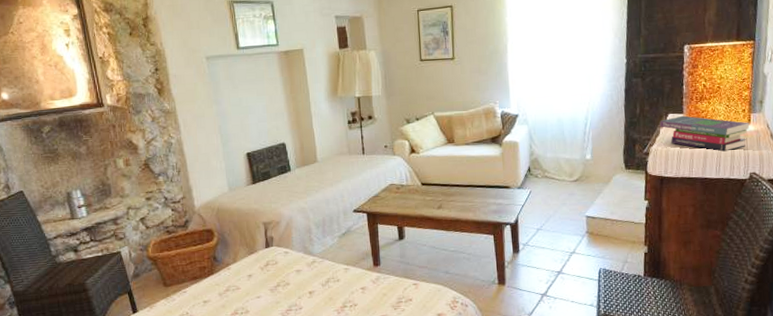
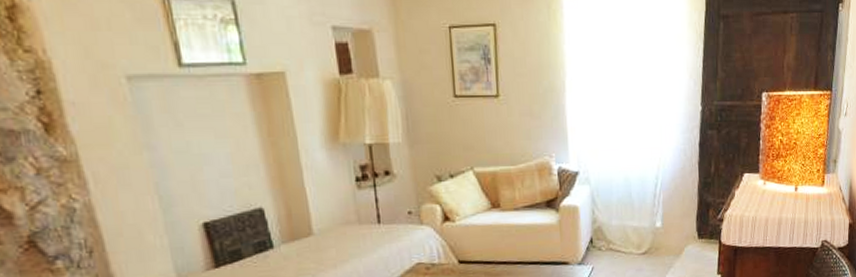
books: present [660,115,750,152] -> none [735,175,824,217]

